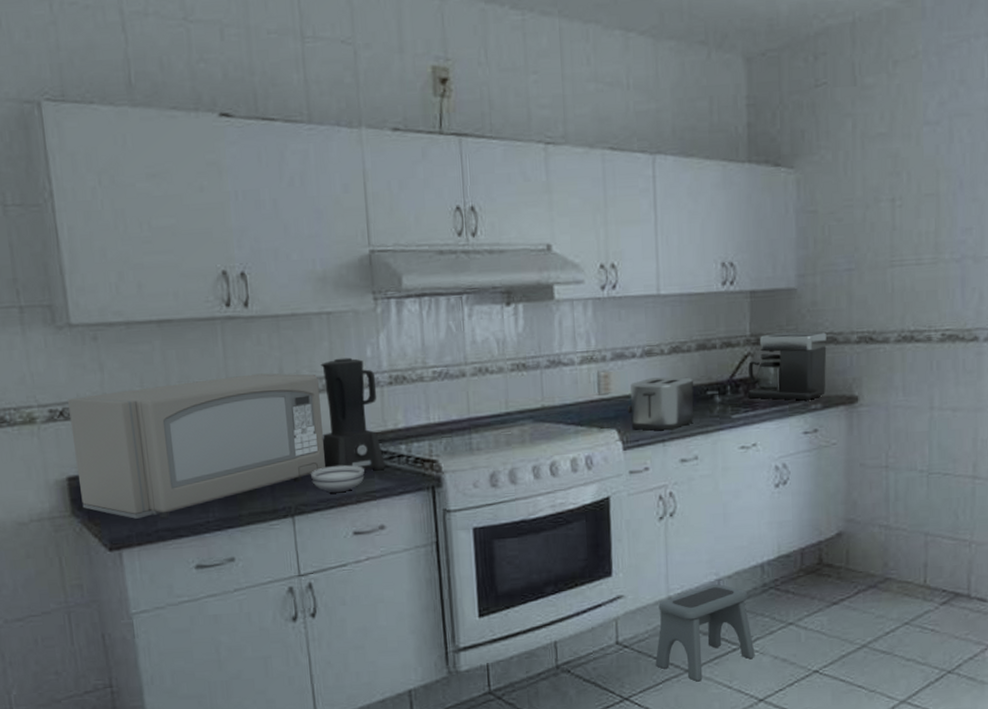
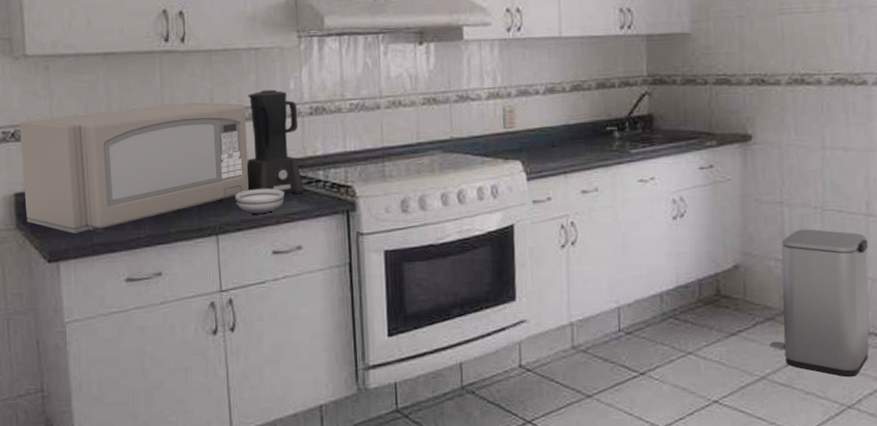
toaster: present [627,377,694,432] -> none [530,113,595,164]
step stool: present [655,583,755,682] -> none [557,311,655,408]
coffee maker: present [747,331,827,401] -> none [645,73,721,138]
pedal bin: none [871,493,973,642] -> present [769,229,869,377]

